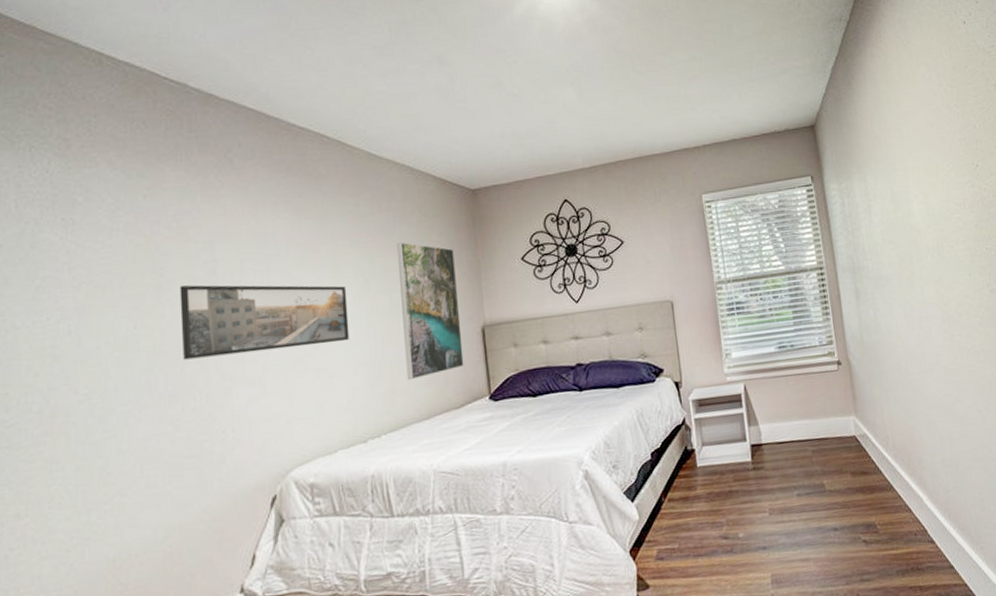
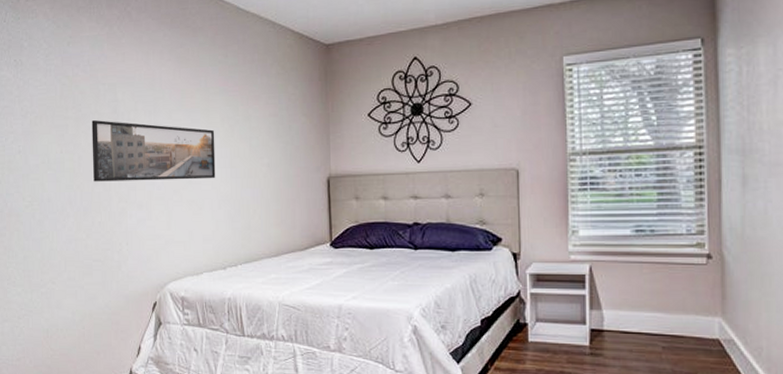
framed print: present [396,242,464,380] -> none [257,92,310,220]

